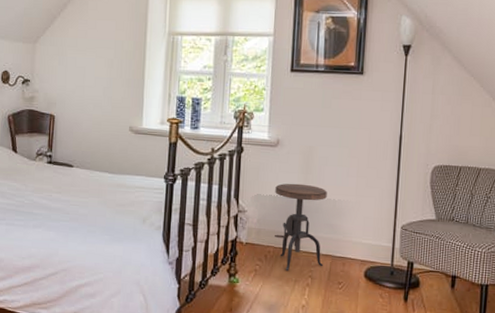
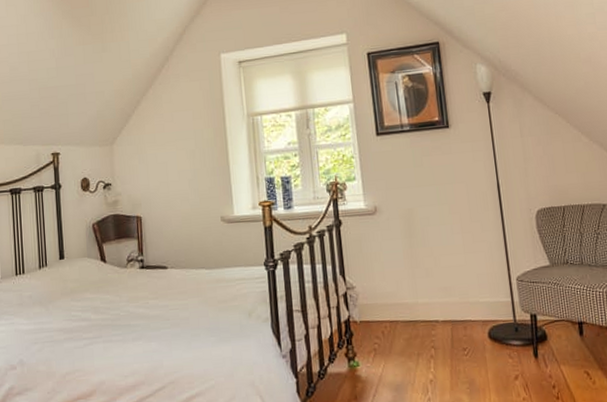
side table: present [275,183,327,272] -> none [381,249,445,346]

